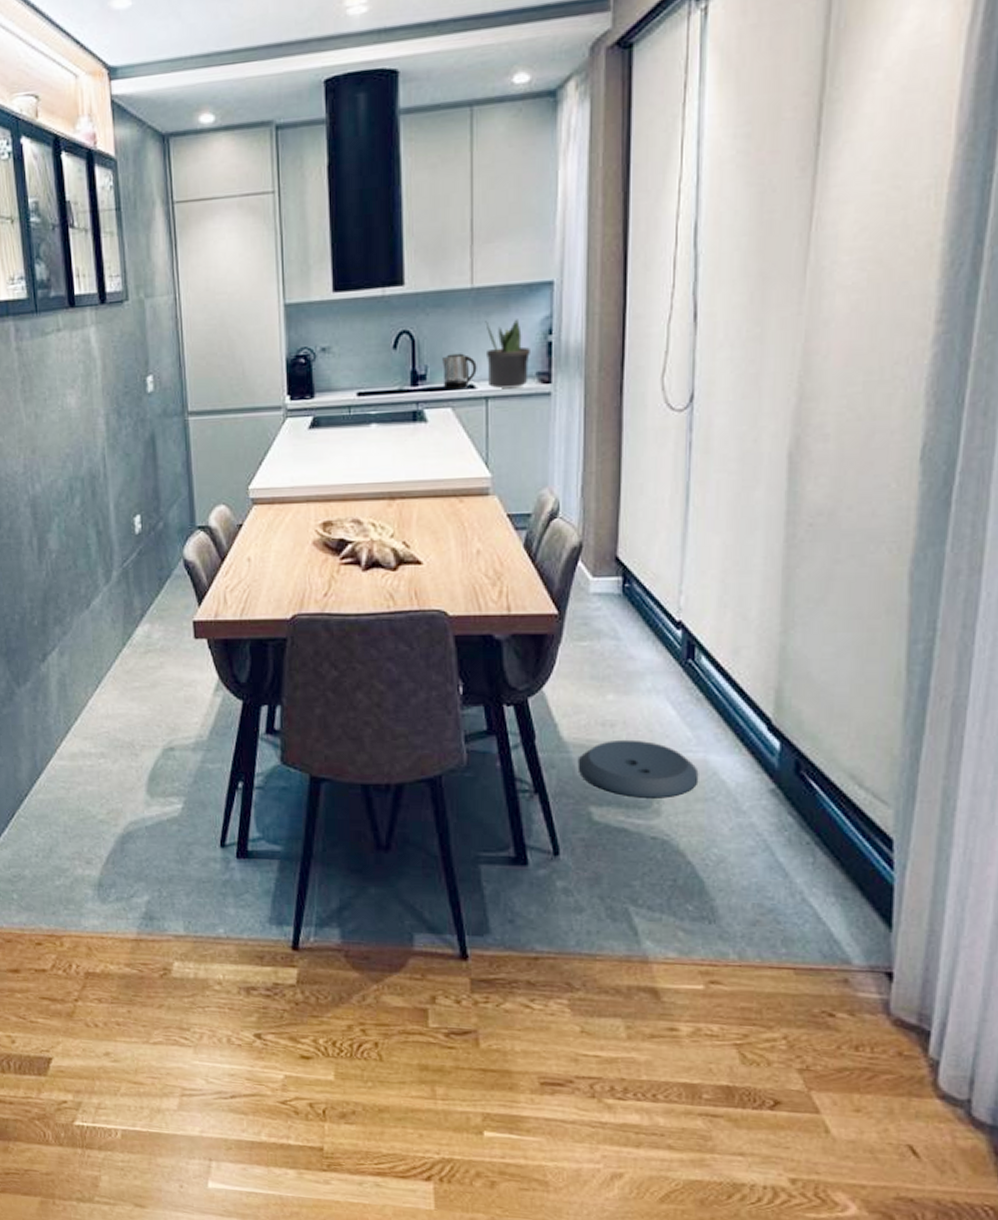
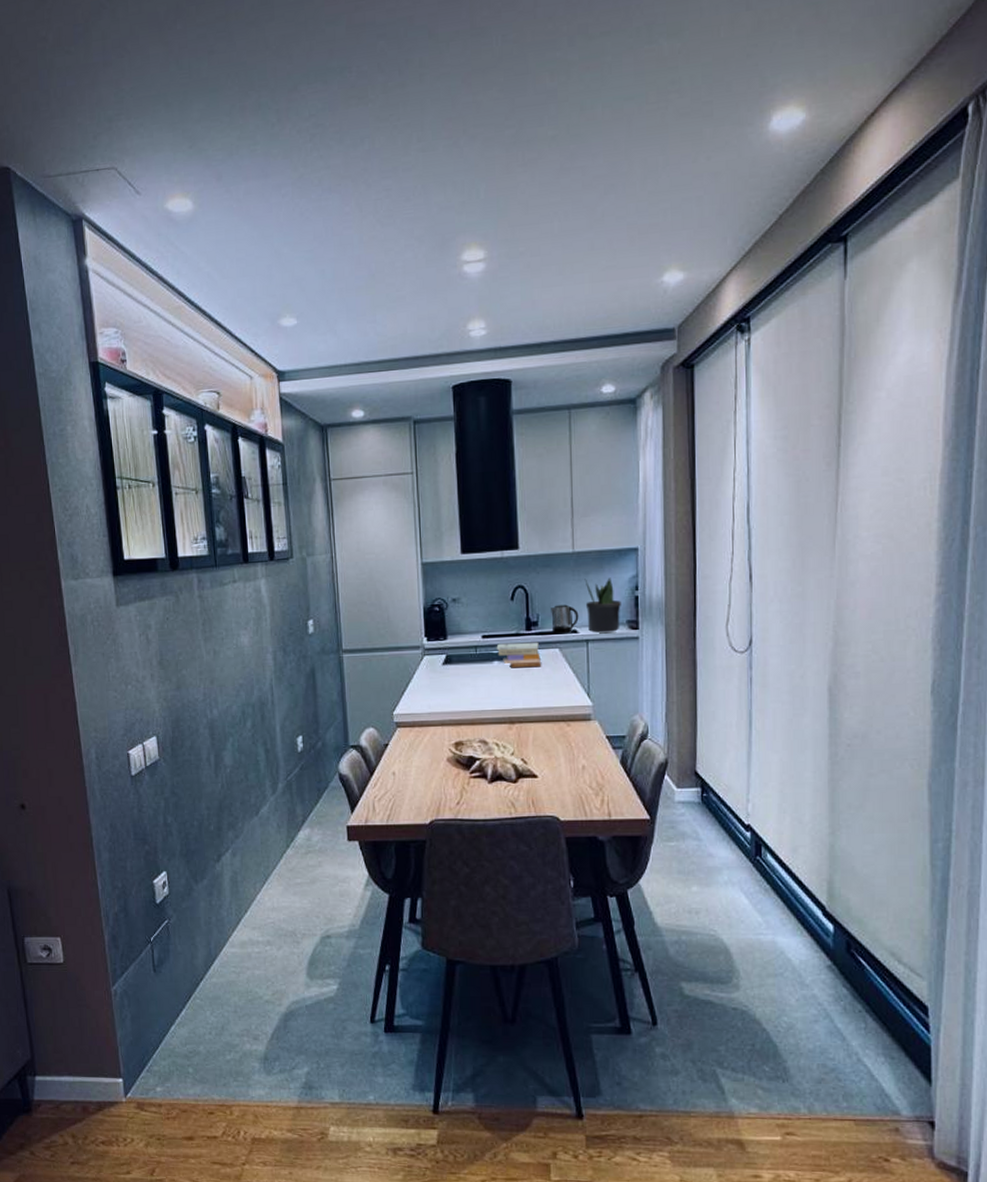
books: none [374,400,430,433] -> present [496,642,542,668]
robot vacuum: present [577,739,699,798] -> none [670,924,769,975]

